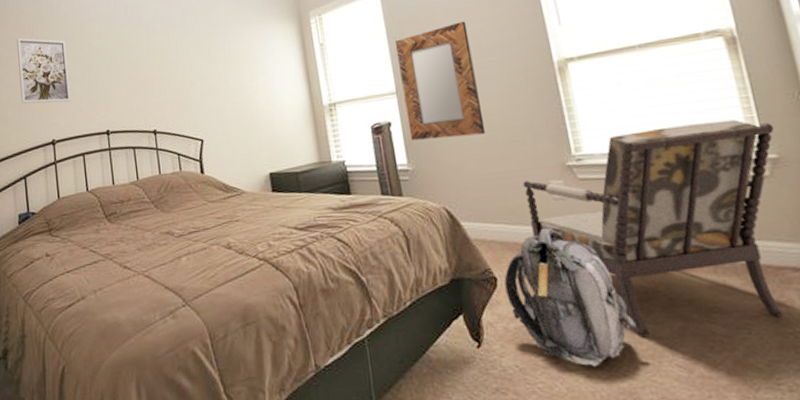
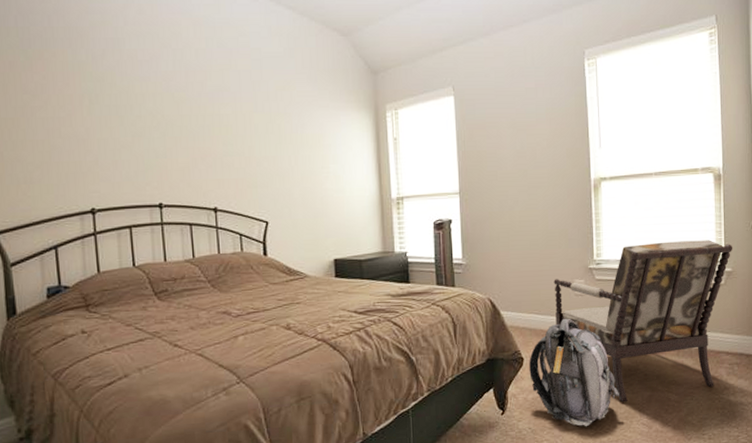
wall art: present [16,38,71,104] -> none [45,87,116,168]
home mirror: present [396,21,486,140] -> none [464,134,530,238]

